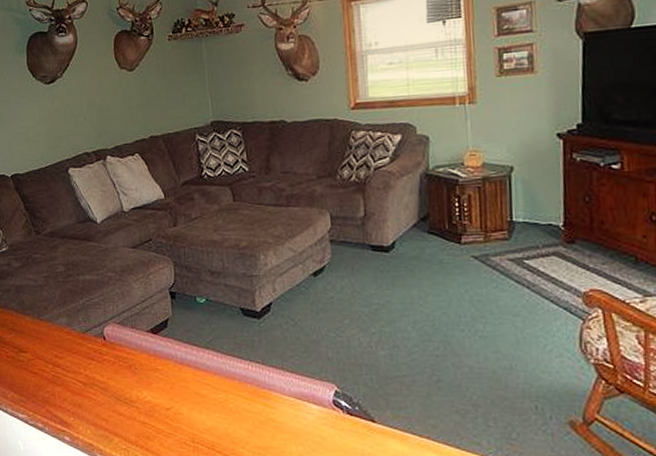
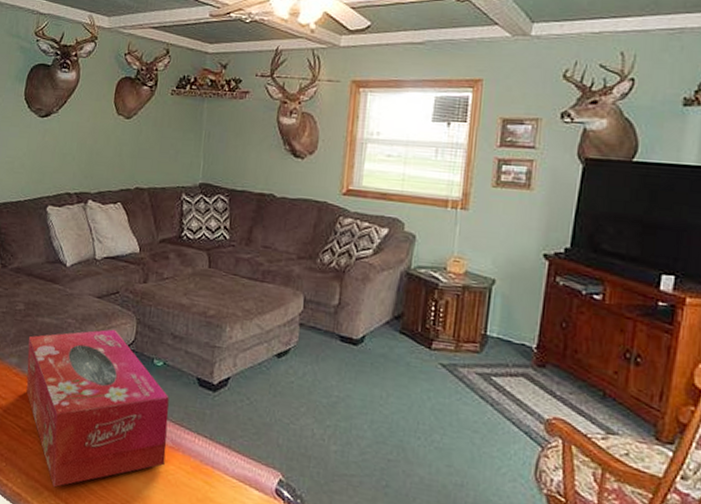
tissue box: none [73,275,223,433] -> present [26,329,169,488]

